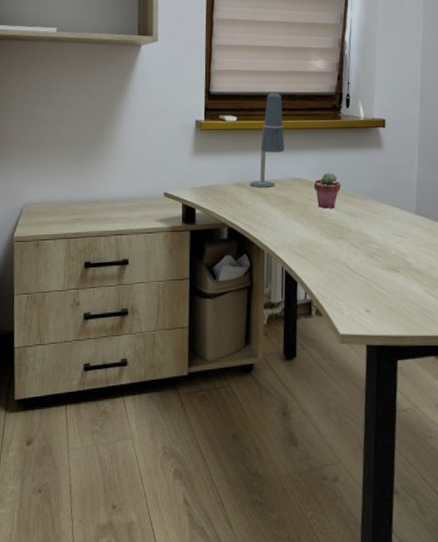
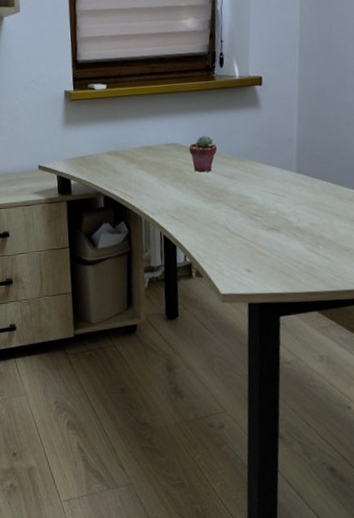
desk lamp: present [249,93,285,189] -> none [123,56,157,156]

